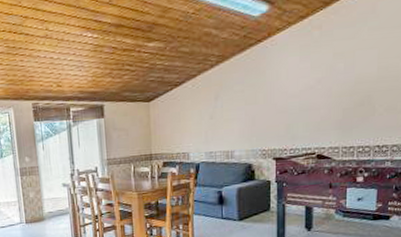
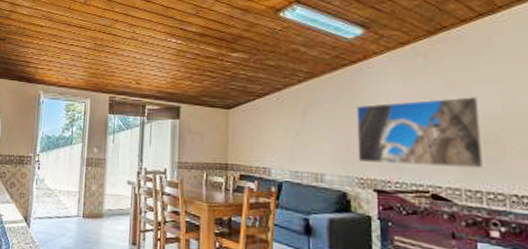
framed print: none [261,63,361,135] -> present [356,96,485,170]

